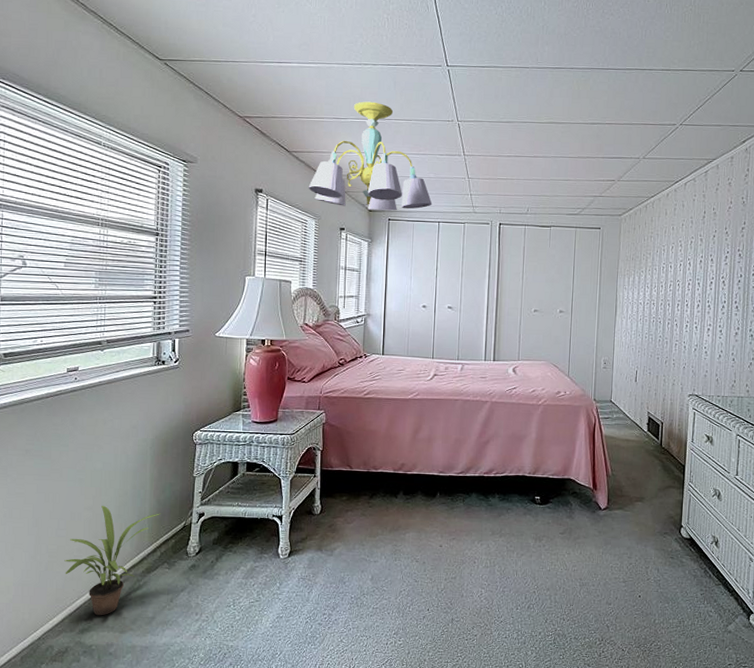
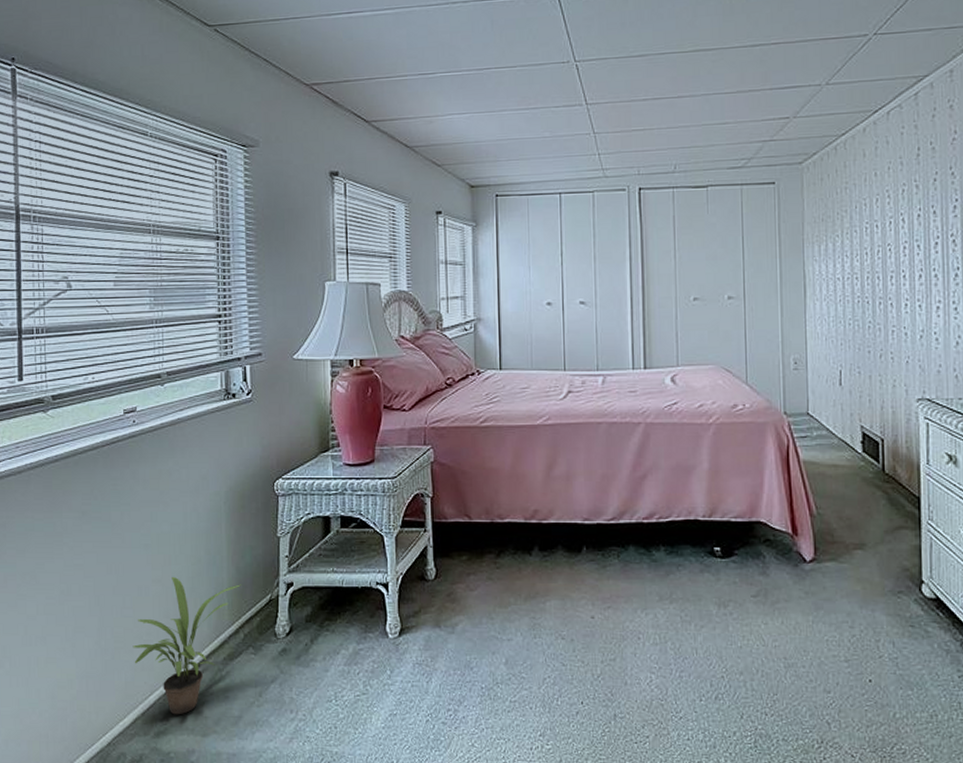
chandelier: present [308,101,433,211] -> none [393,48,550,185]

